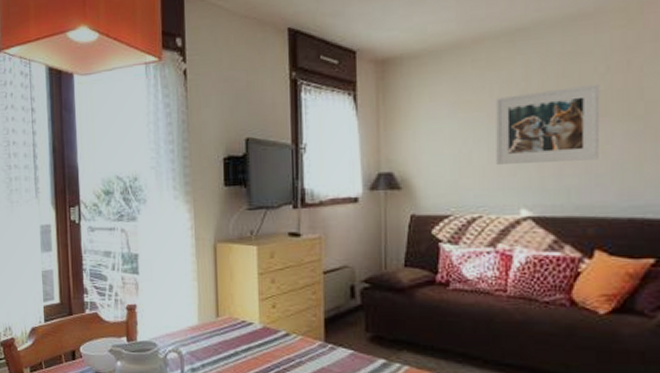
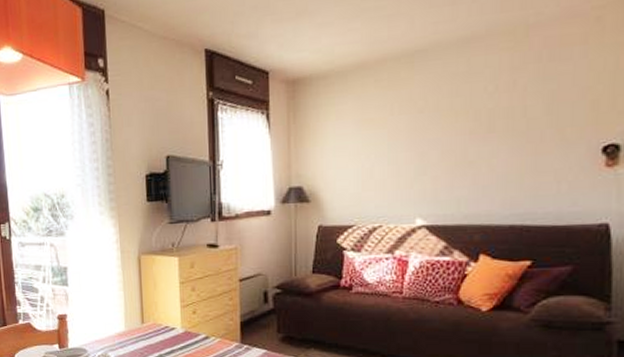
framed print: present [495,83,600,164] -> none [396,102,489,178]

